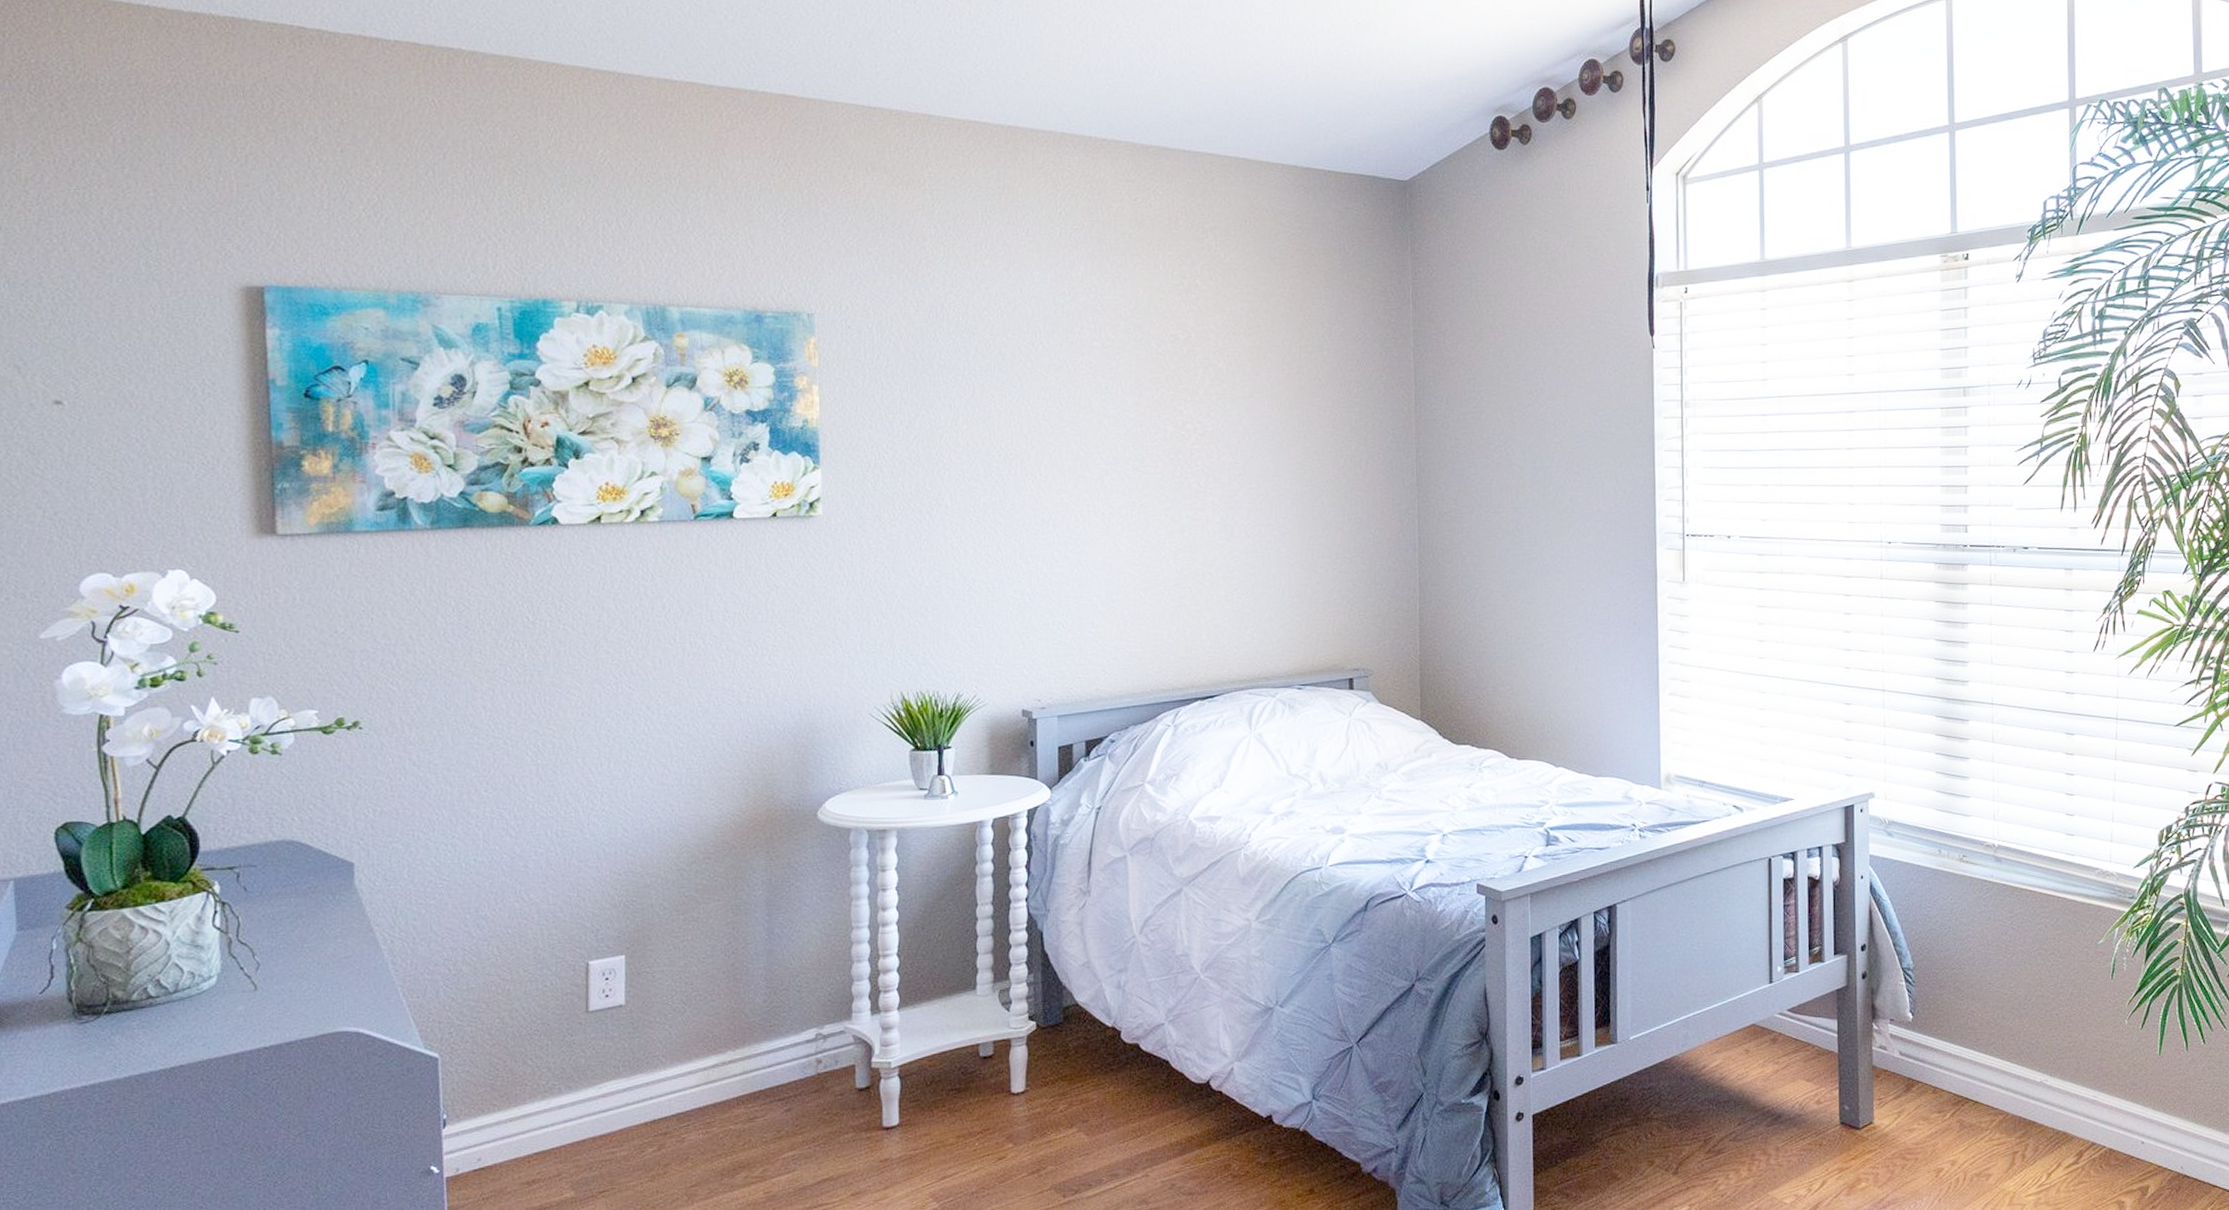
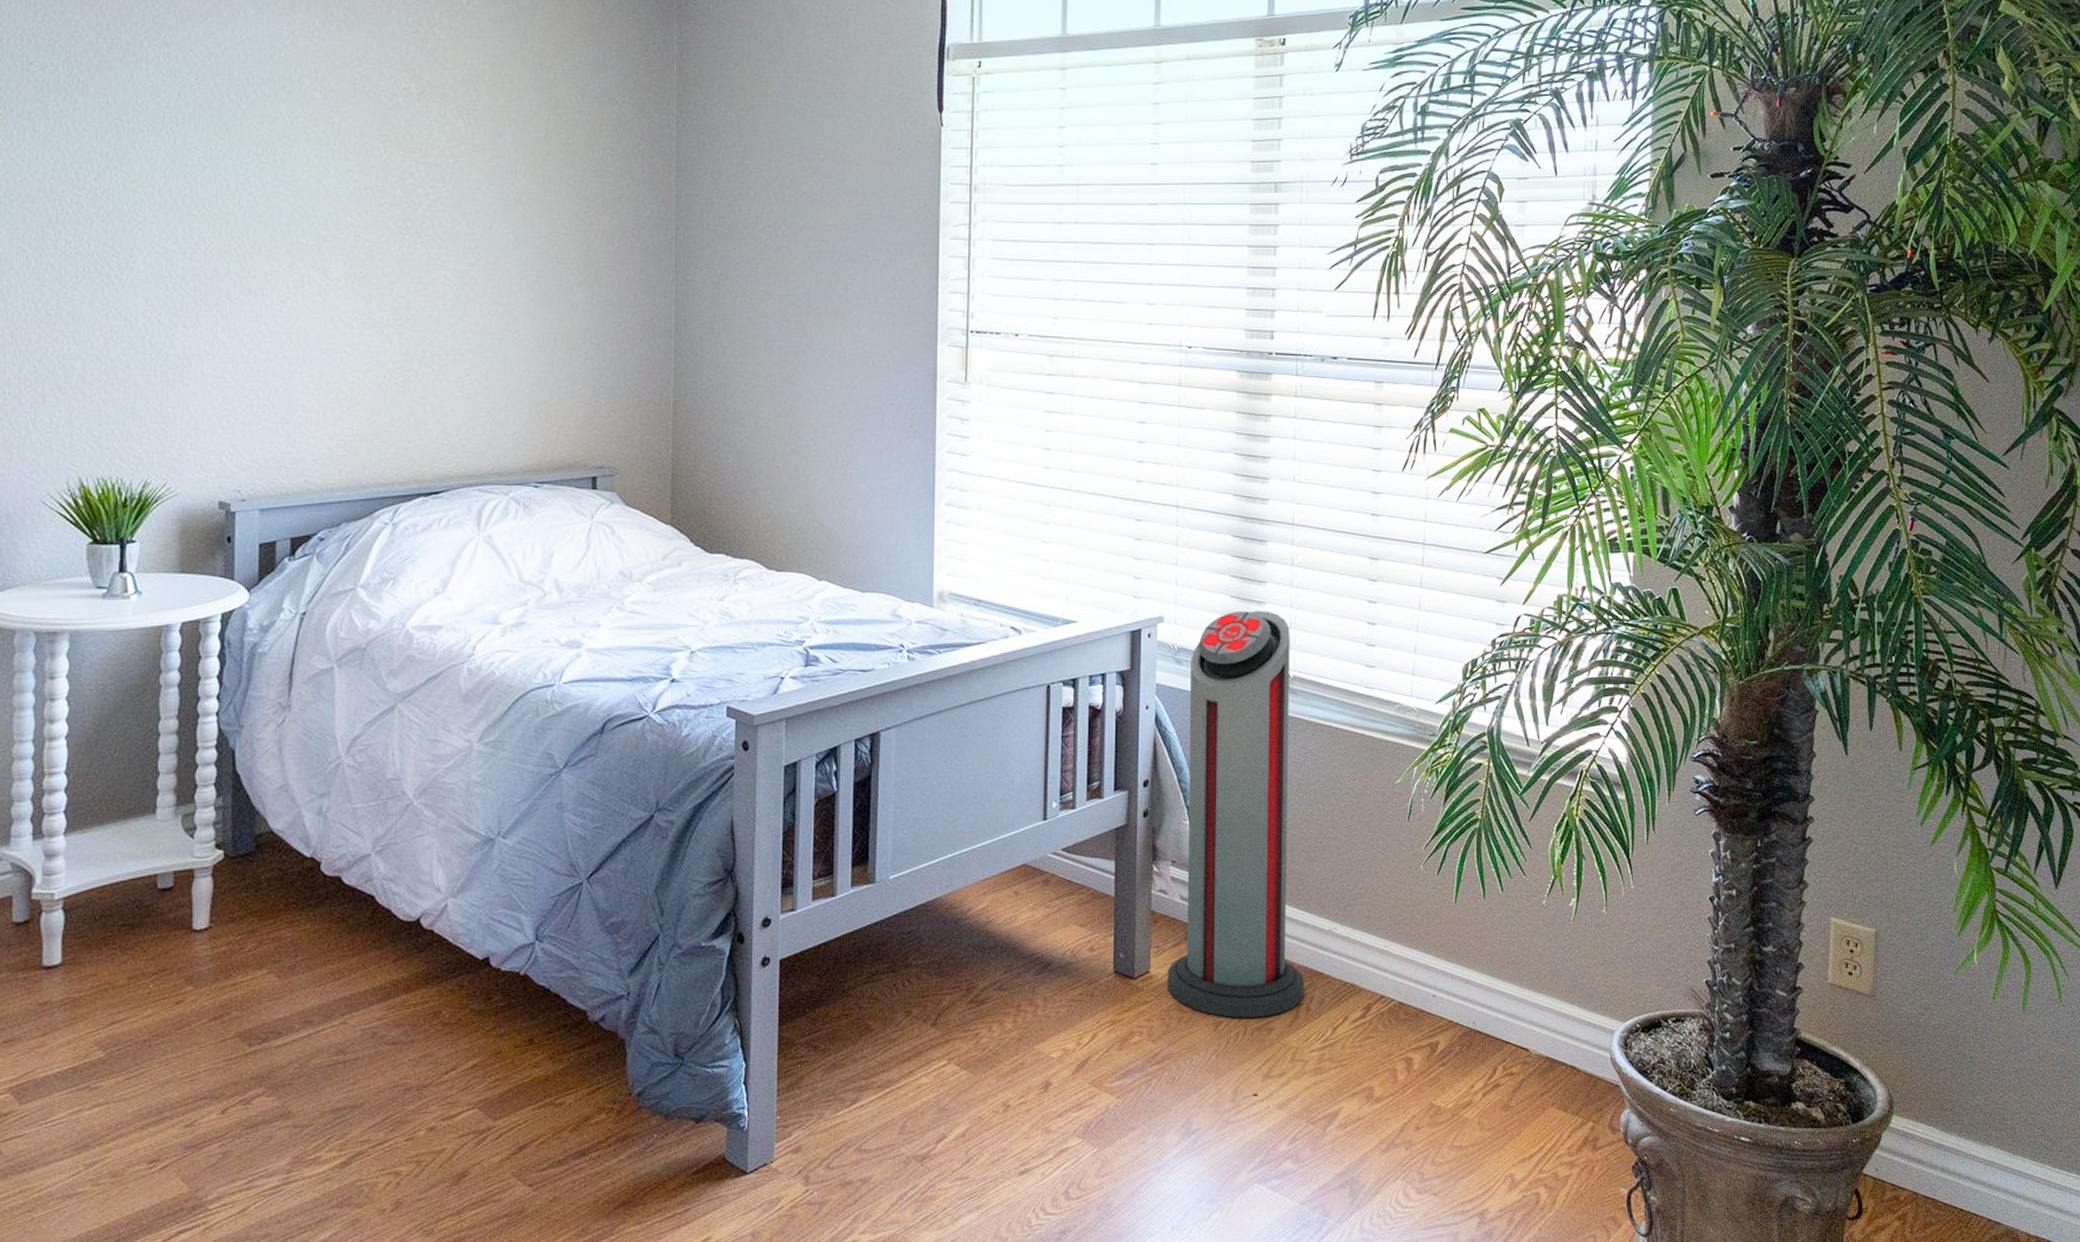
air purifier: none [1890,784,2020,1166] -> present [1168,610,1305,1019]

